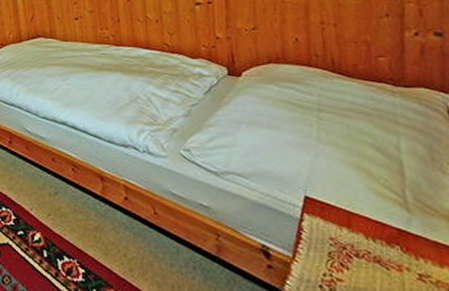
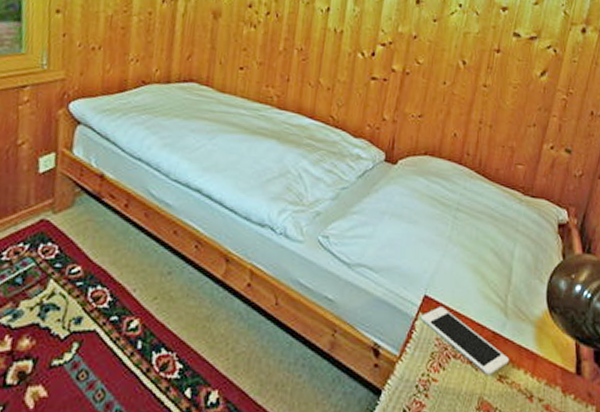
cell phone: none [307,205,427,275] -> present [421,305,509,376]

